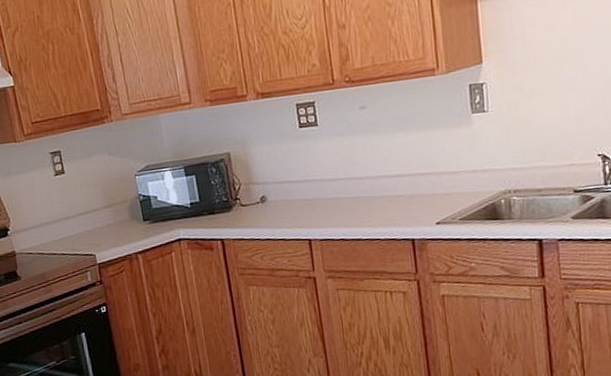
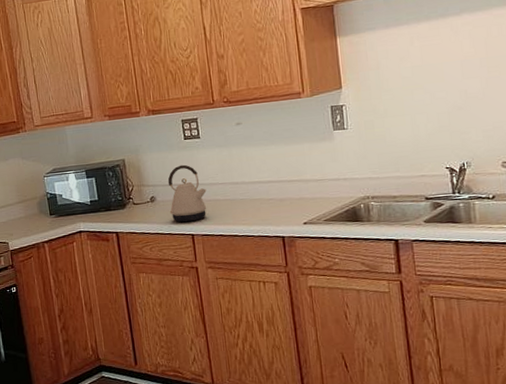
kettle: none [280,157,326,226] -> present [167,164,207,223]

